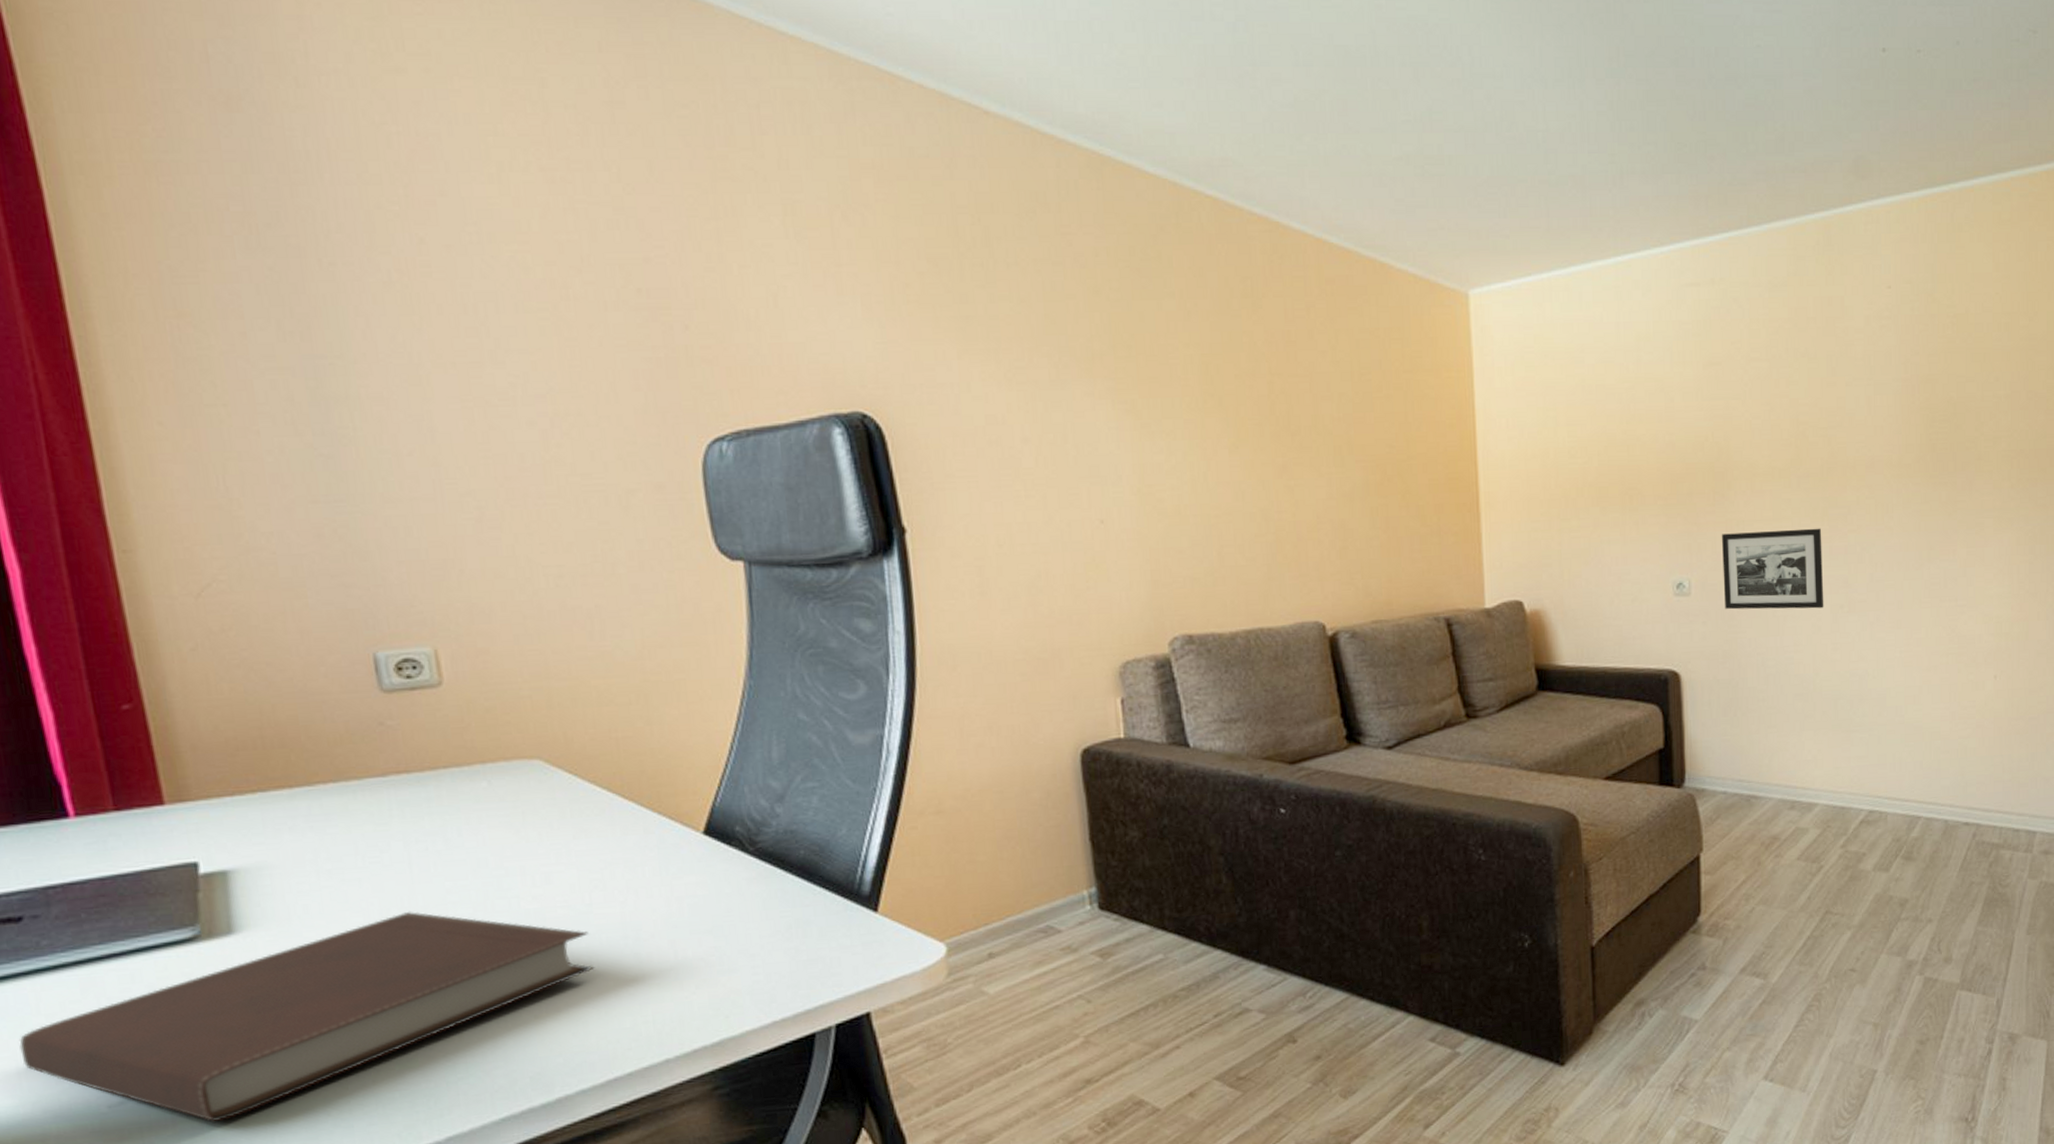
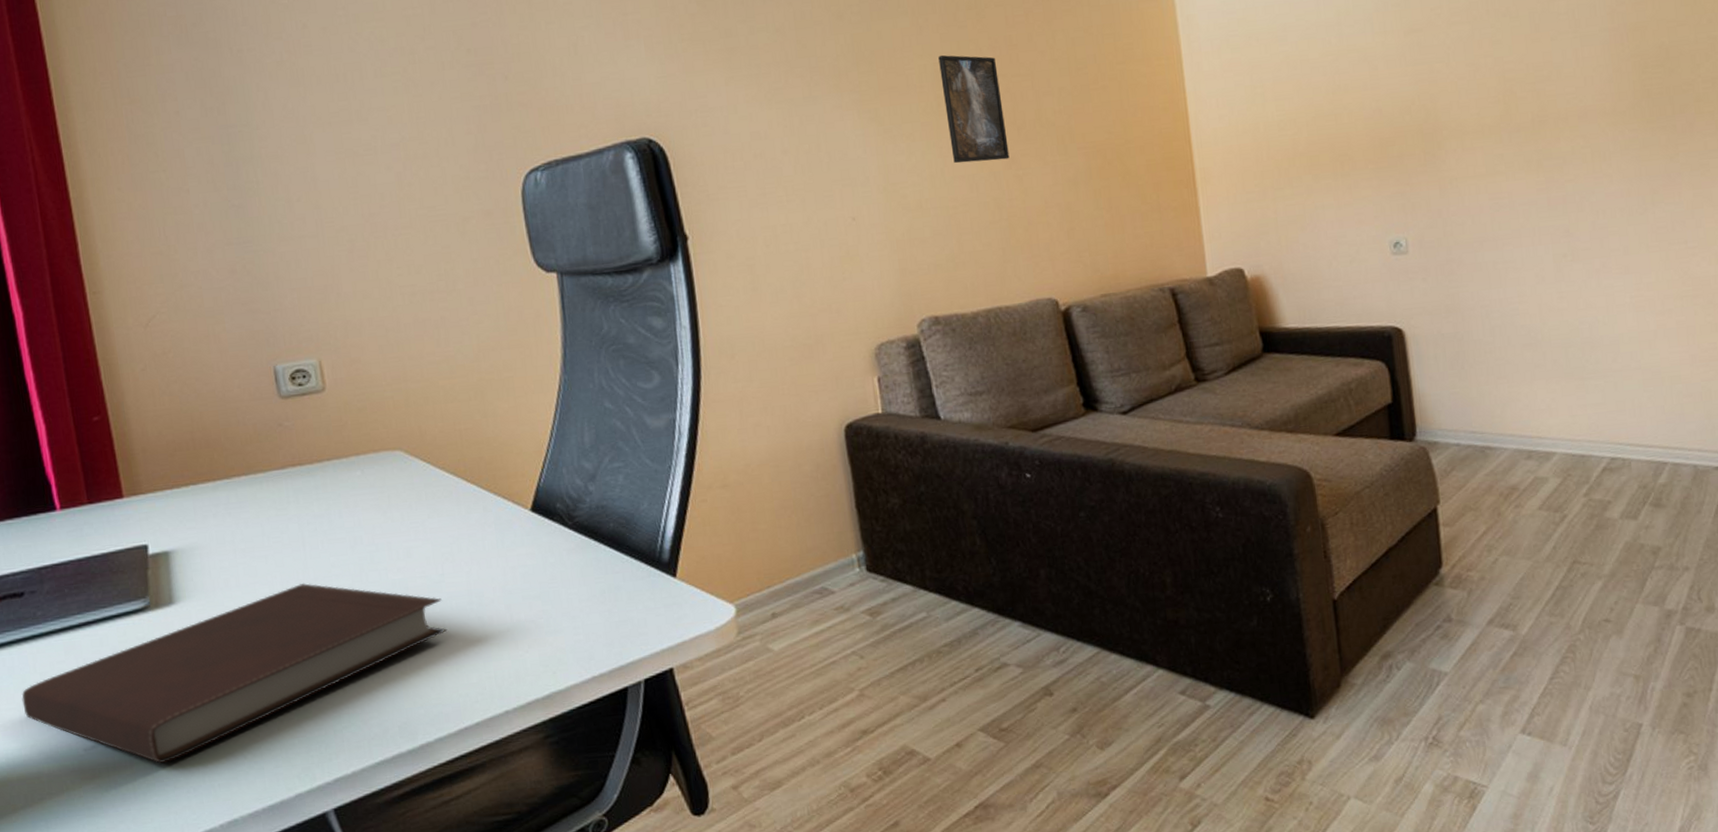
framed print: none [1207,345,1281,468] -> present [938,54,1010,164]
picture frame: present [1721,528,1824,610] -> none [1434,180,1547,265]

